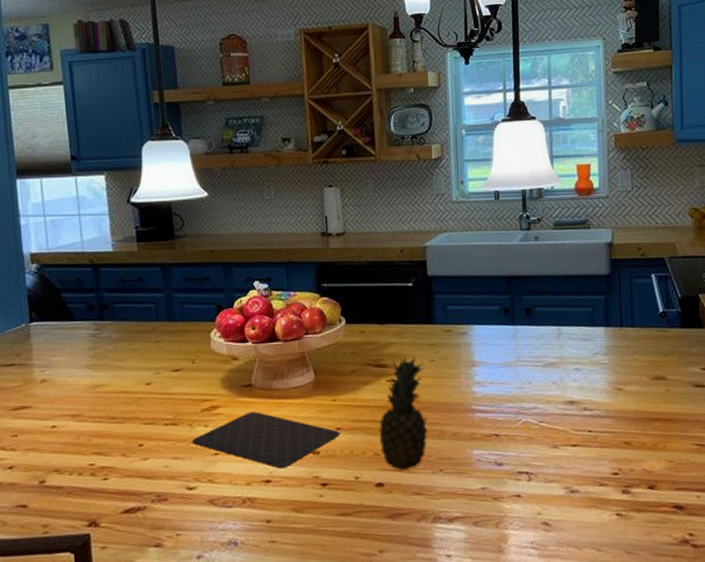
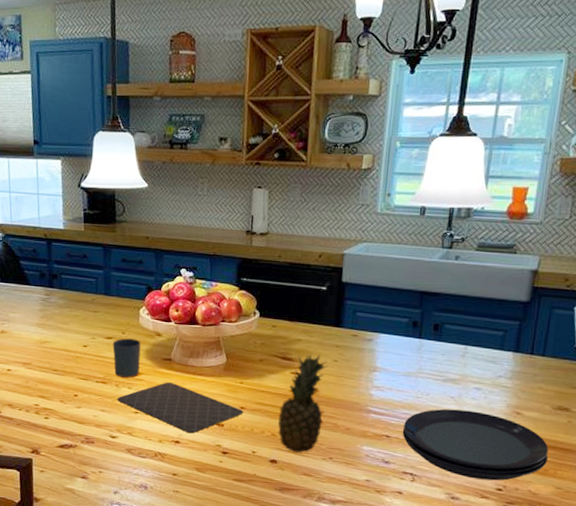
books: present [73,18,137,55] -> none [41,11,96,47]
mug: none [181,367,216,415] -> present [112,338,141,378]
plate: none [510,393,656,467] -> present [402,408,549,481]

